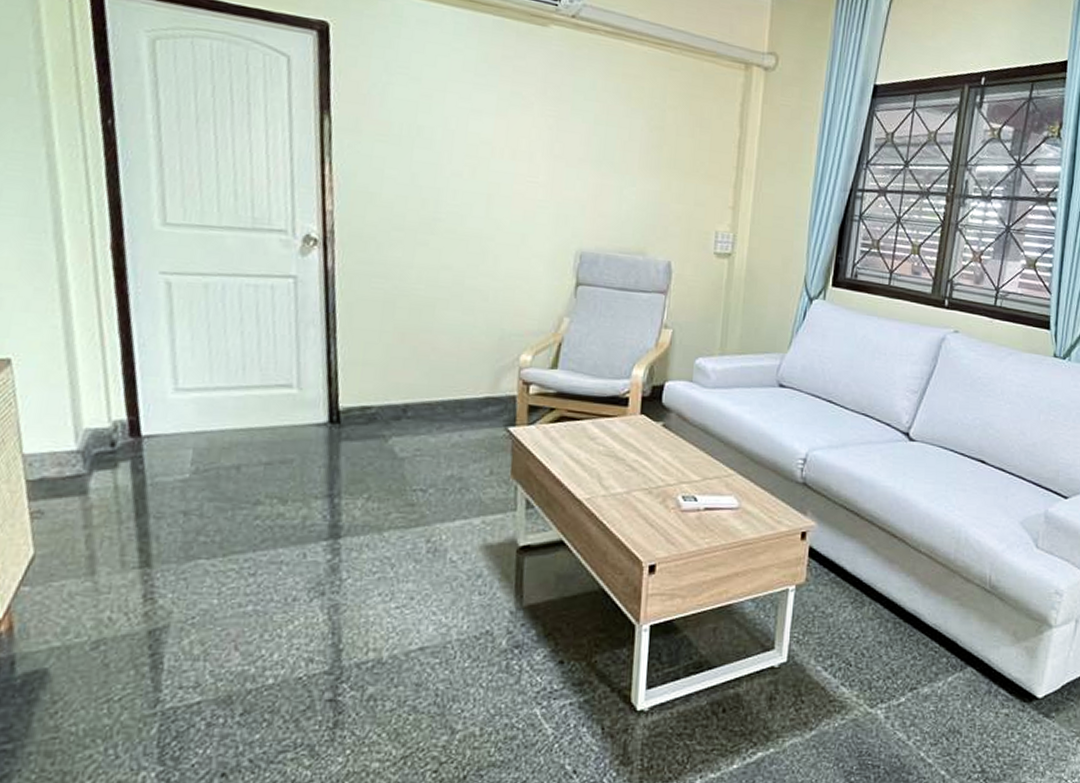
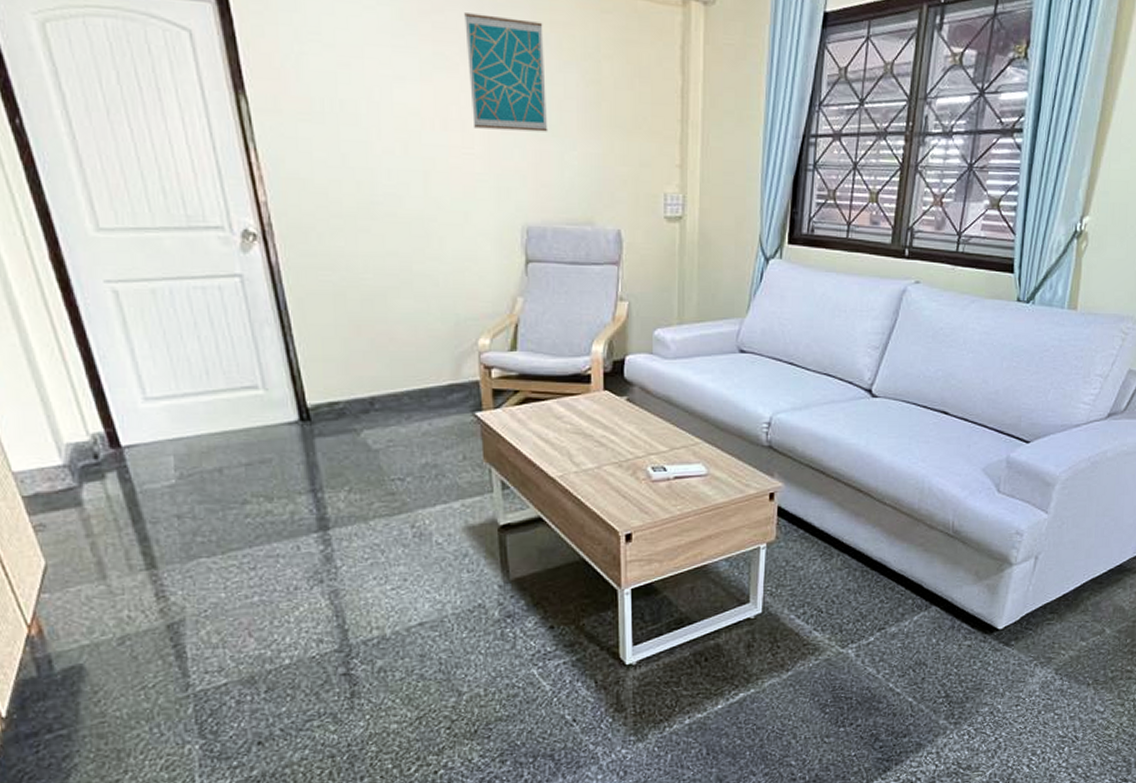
wall art: none [540,61,616,168] -> present [464,13,548,132]

